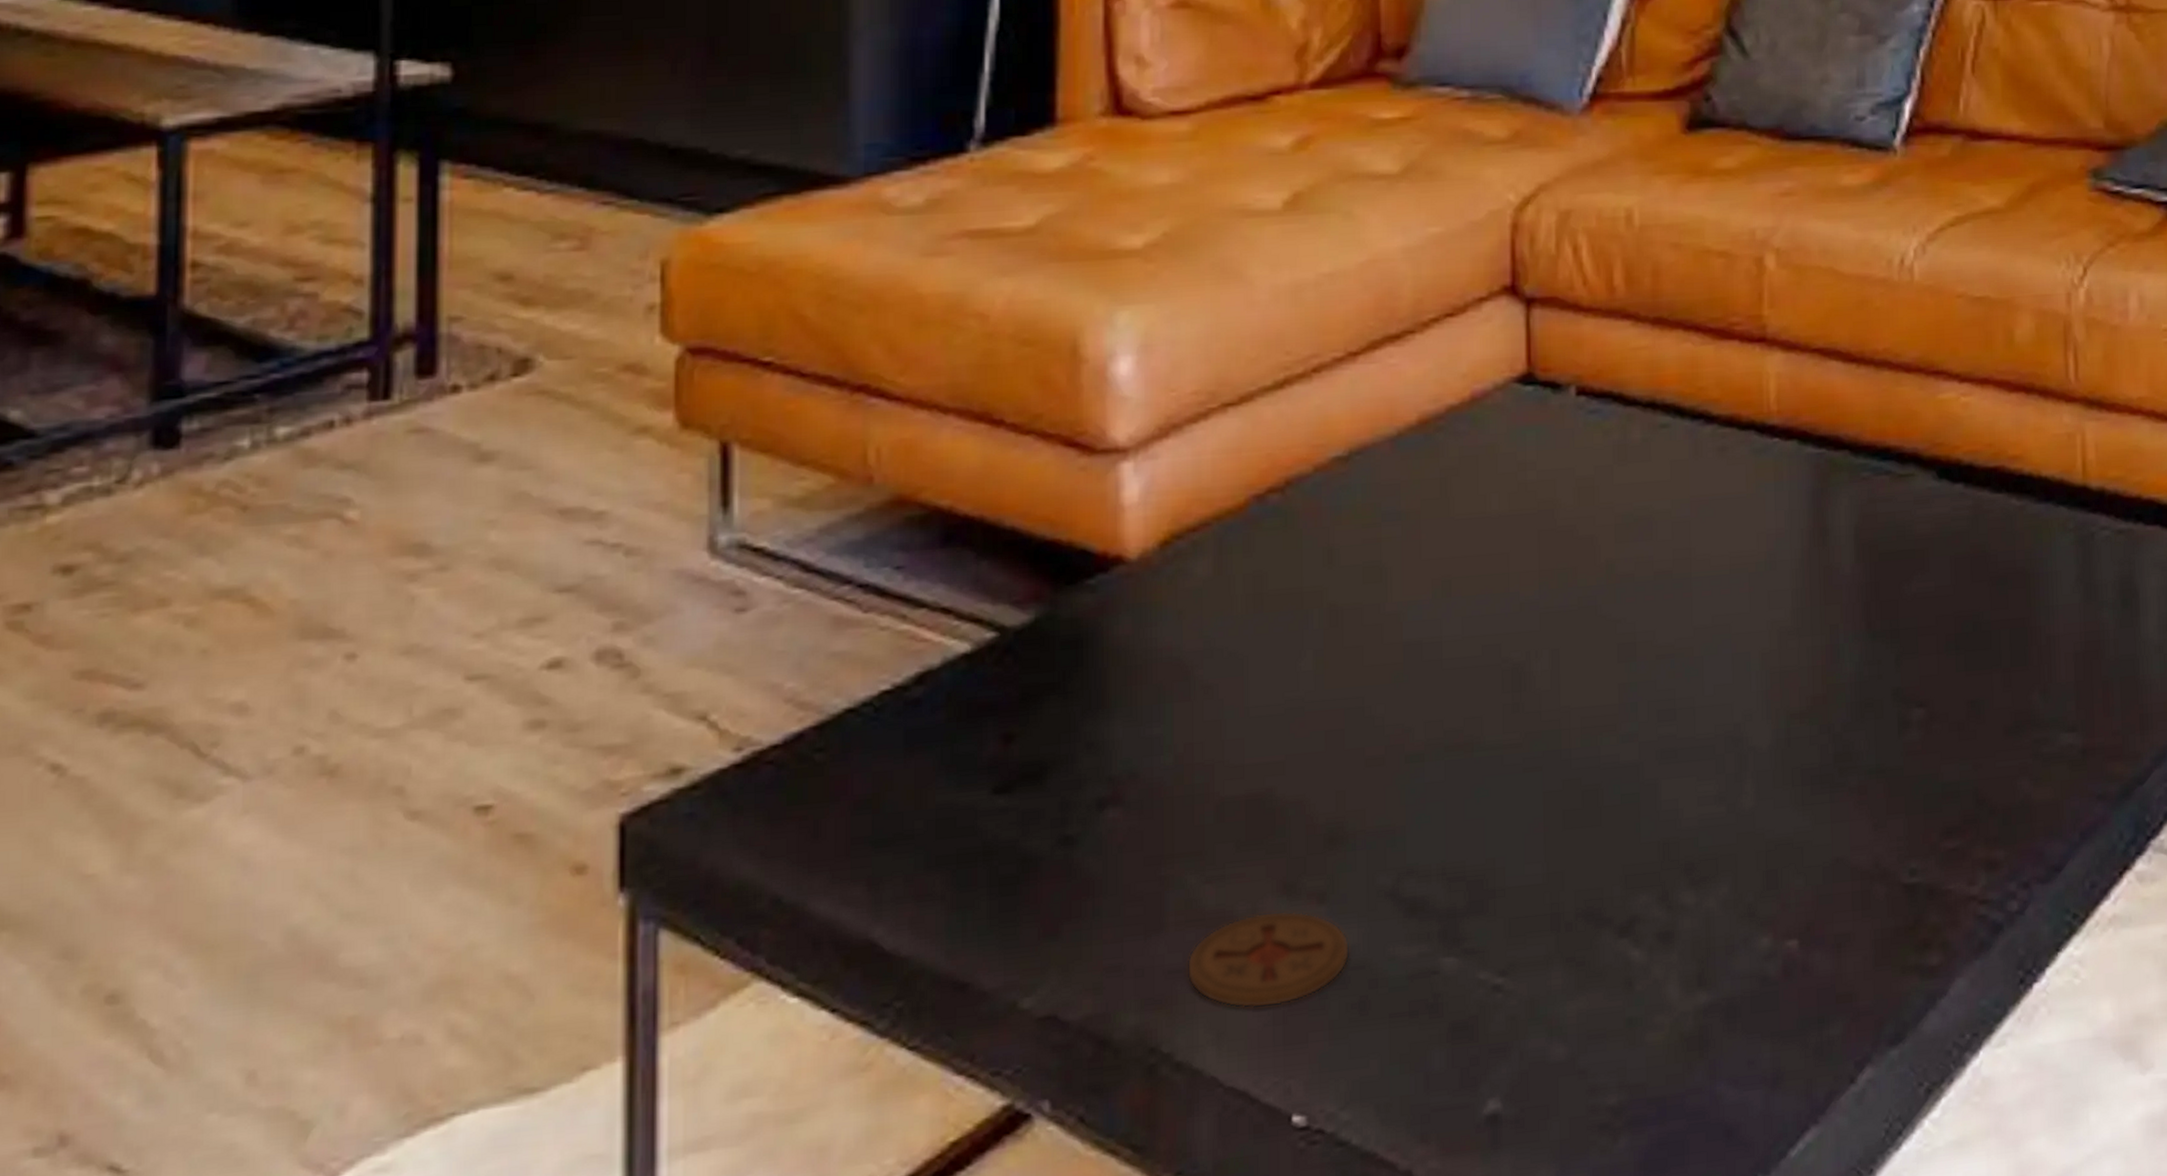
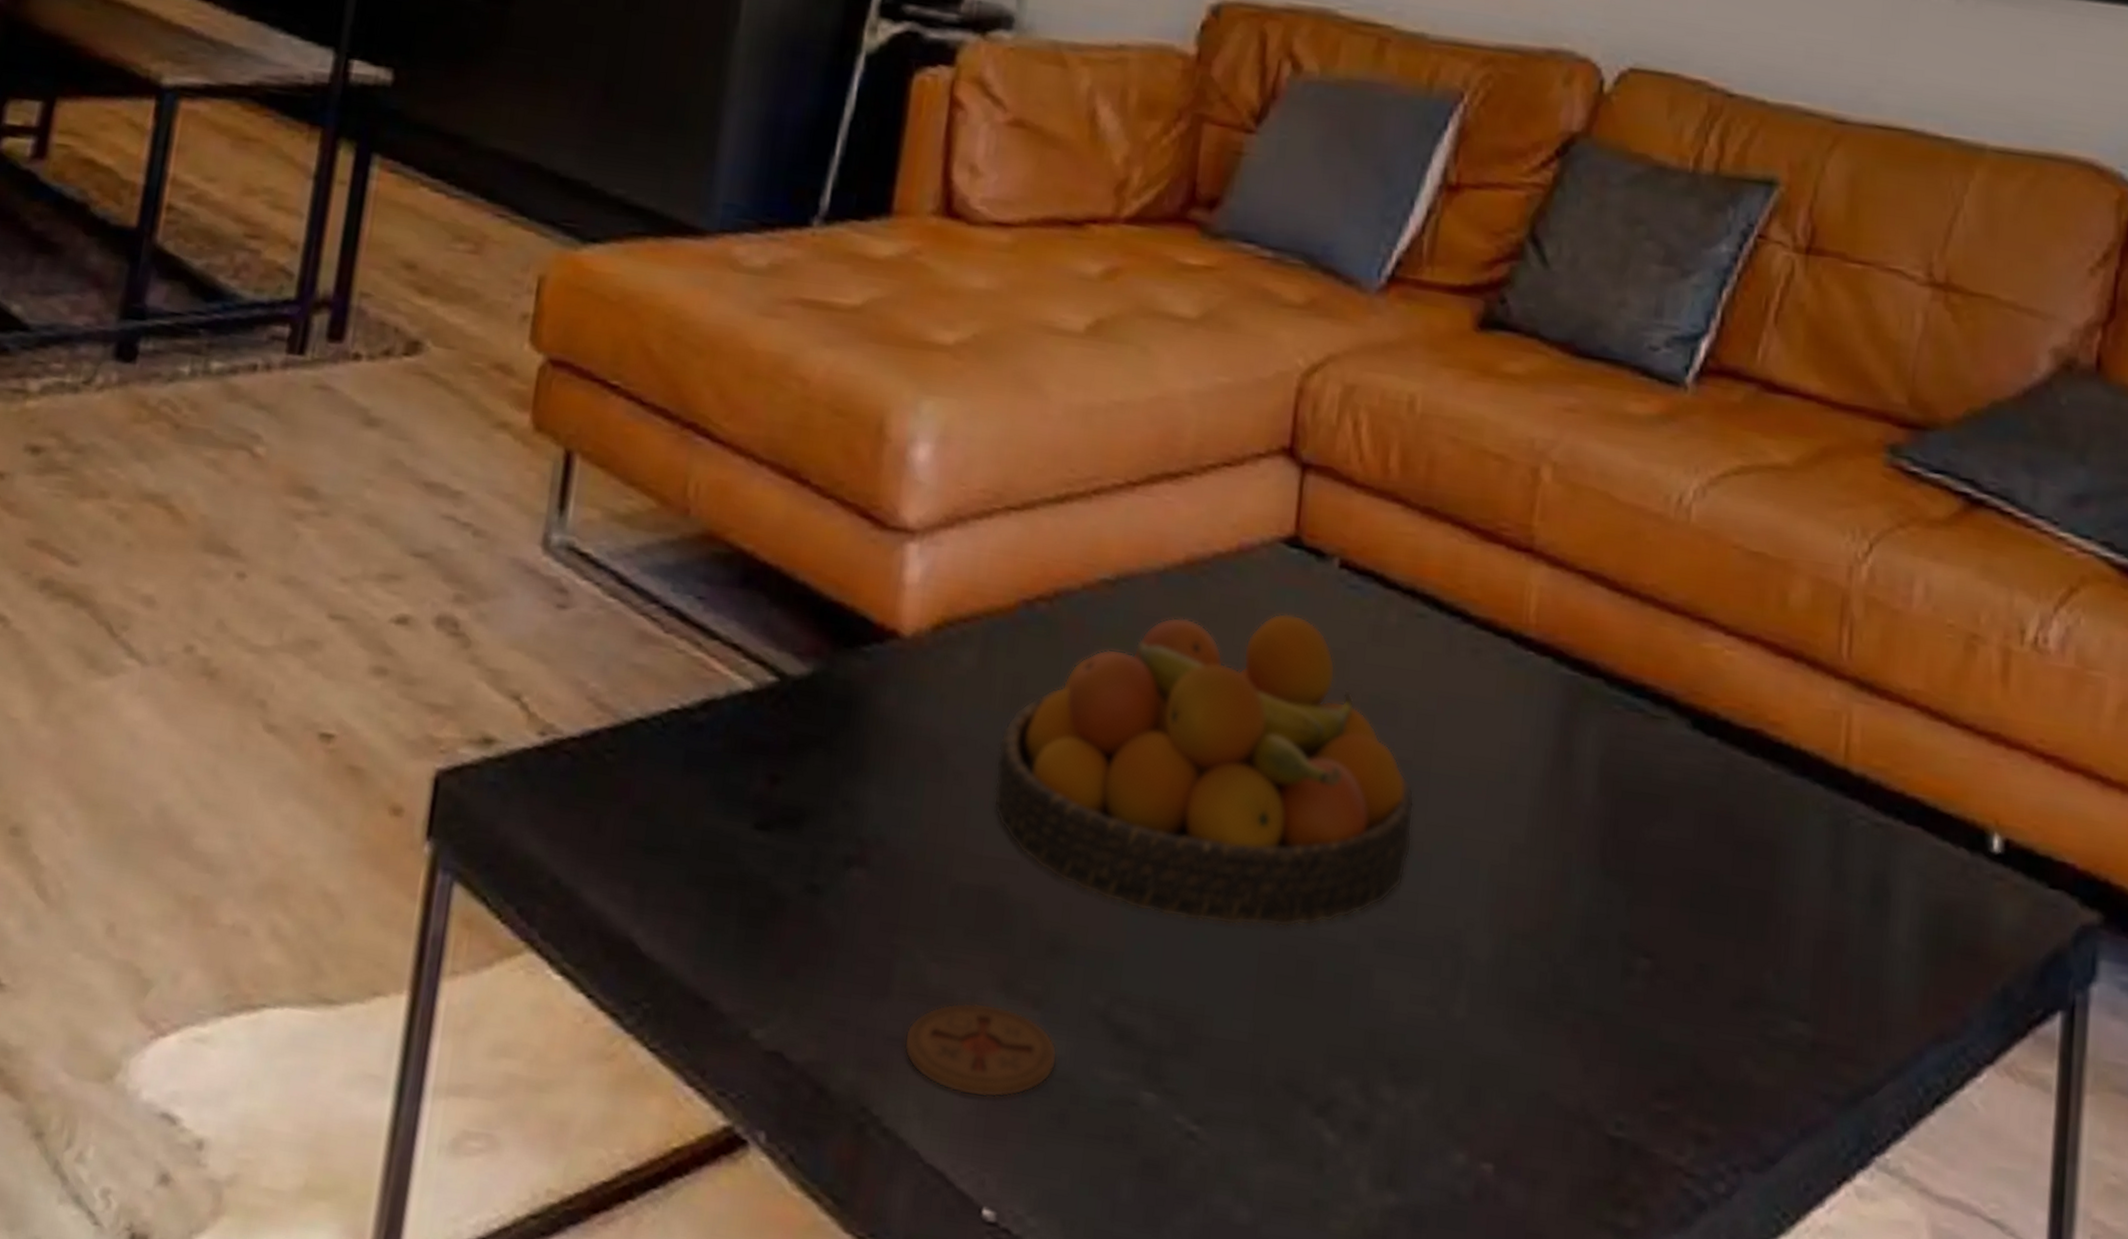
fruit bowl: none [1246,451,1682,781] -> present [993,613,1415,928]

